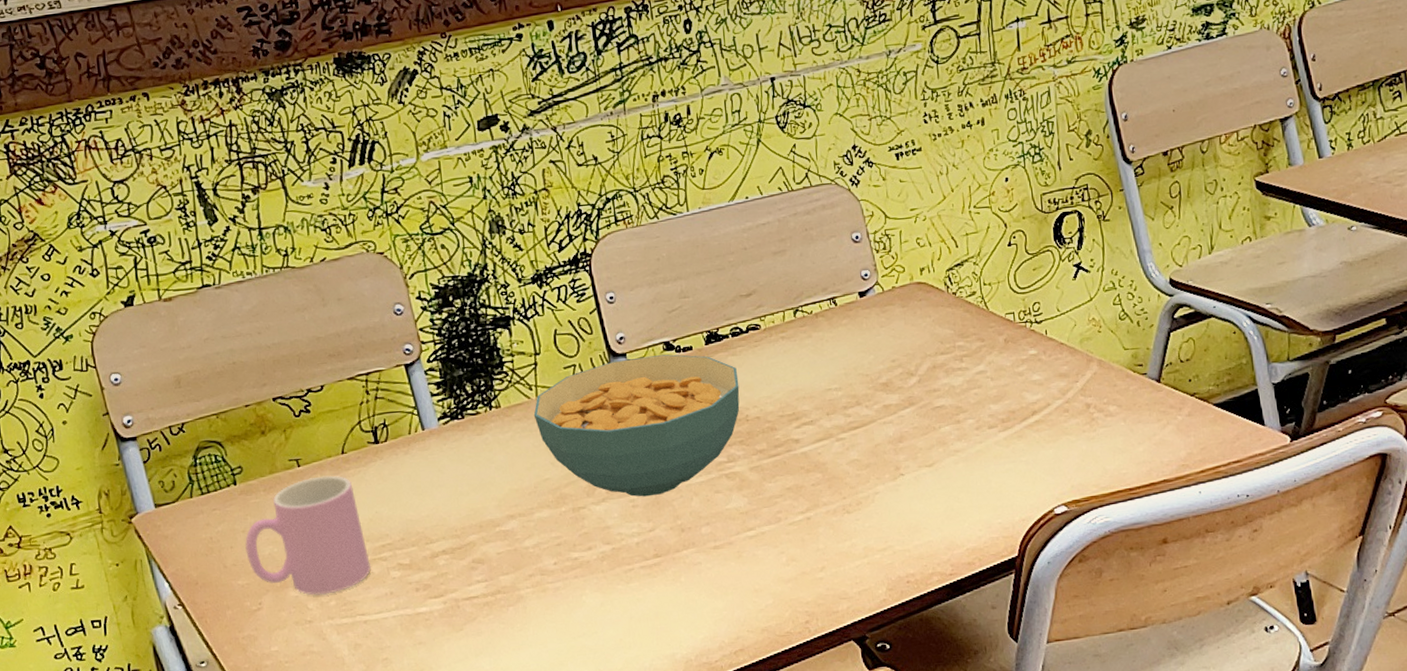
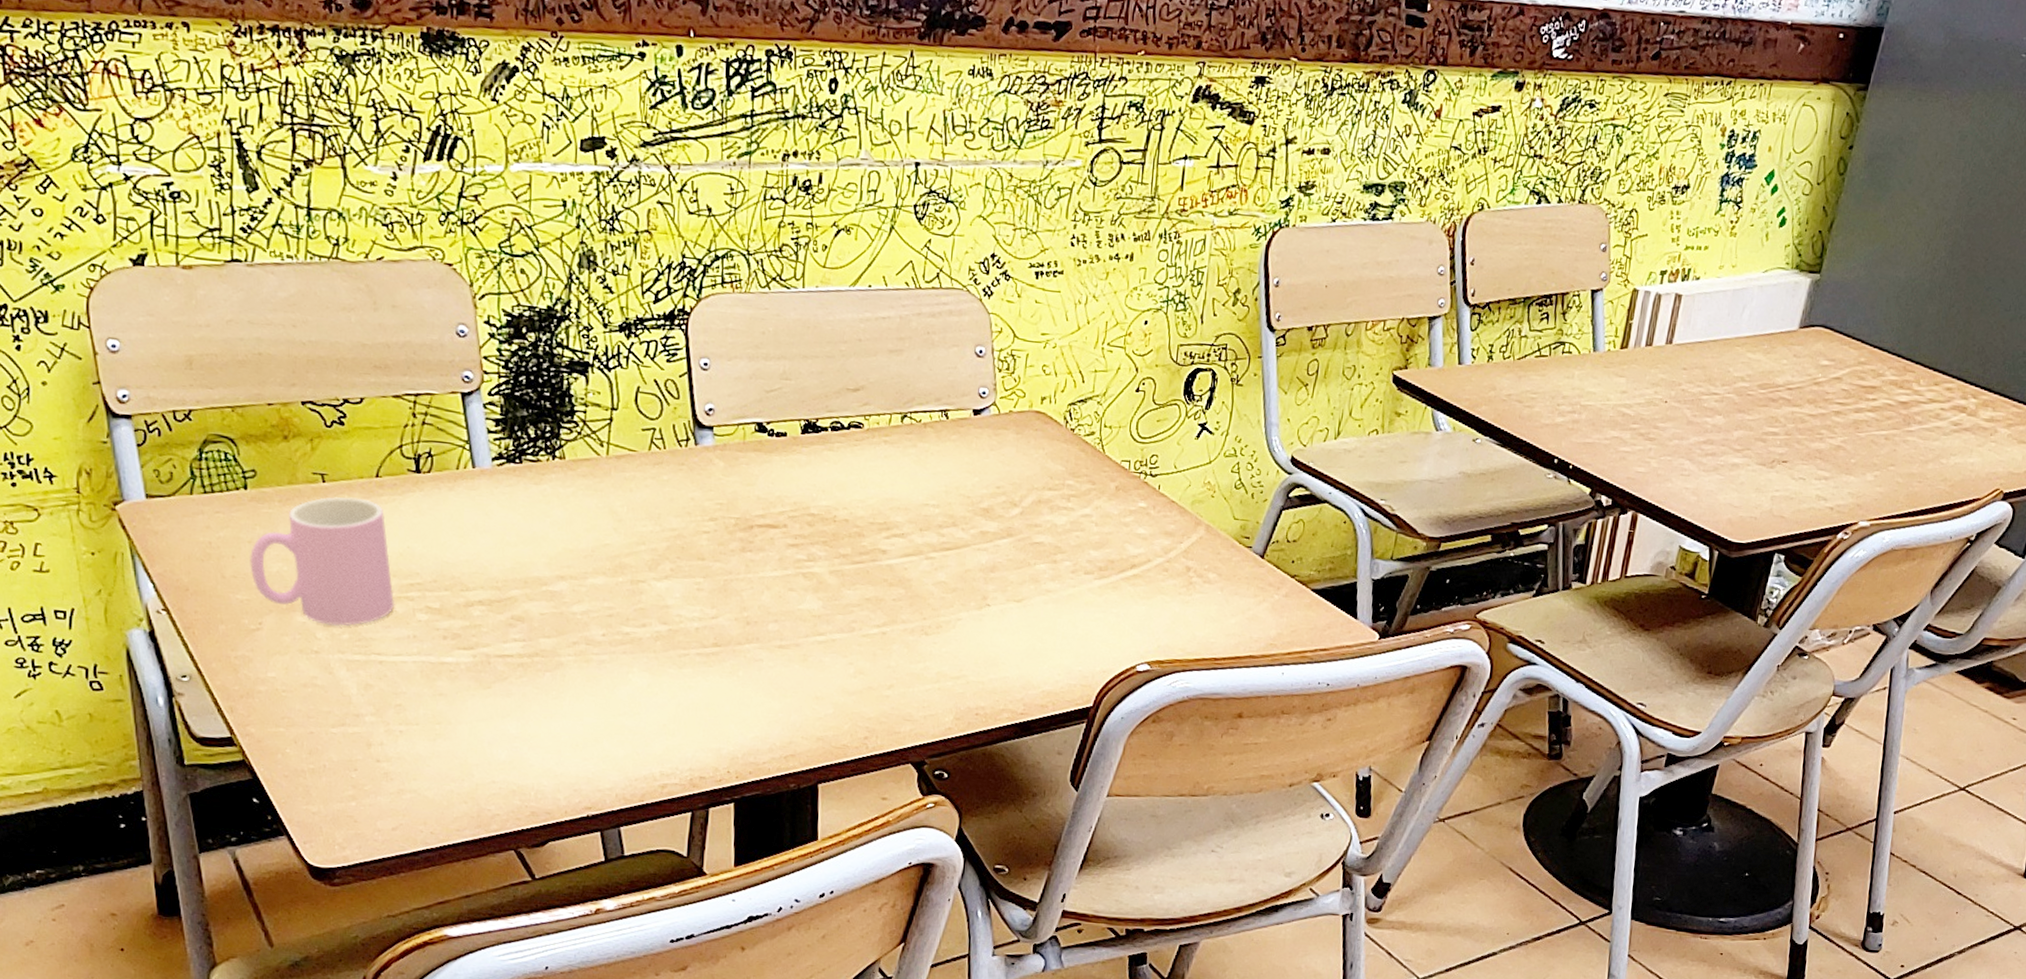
cereal bowl: present [533,354,740,497] -> none [601,432,832,582]

